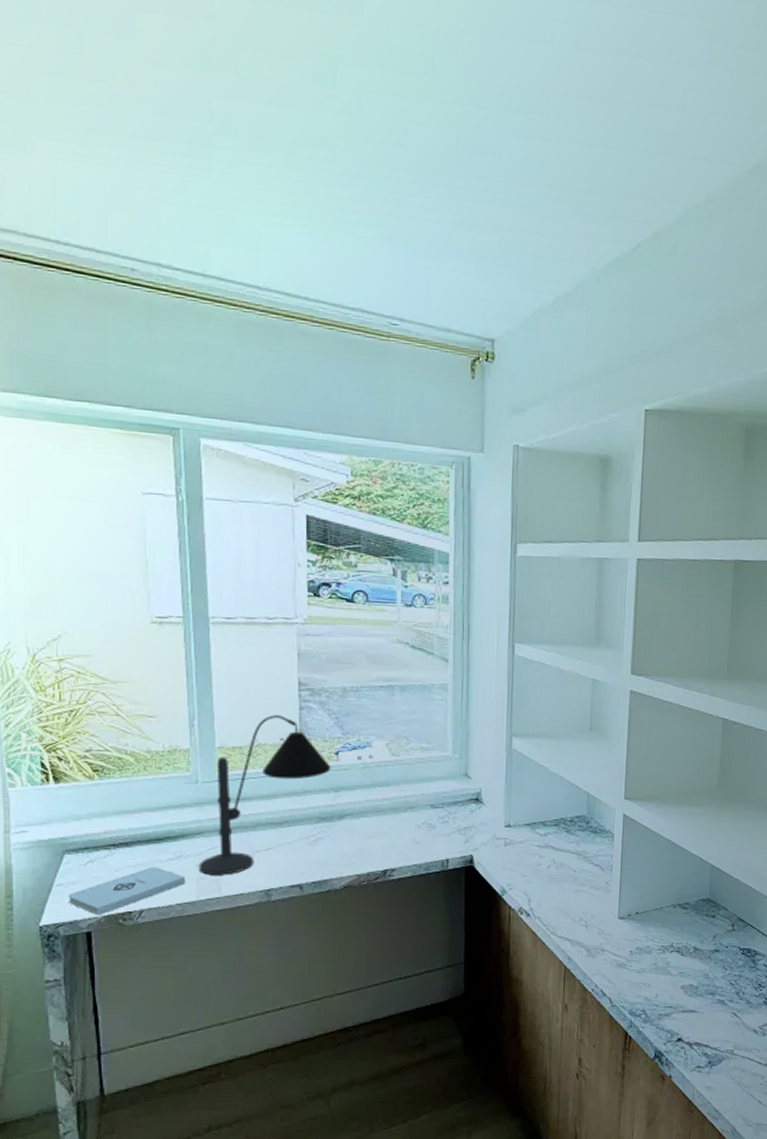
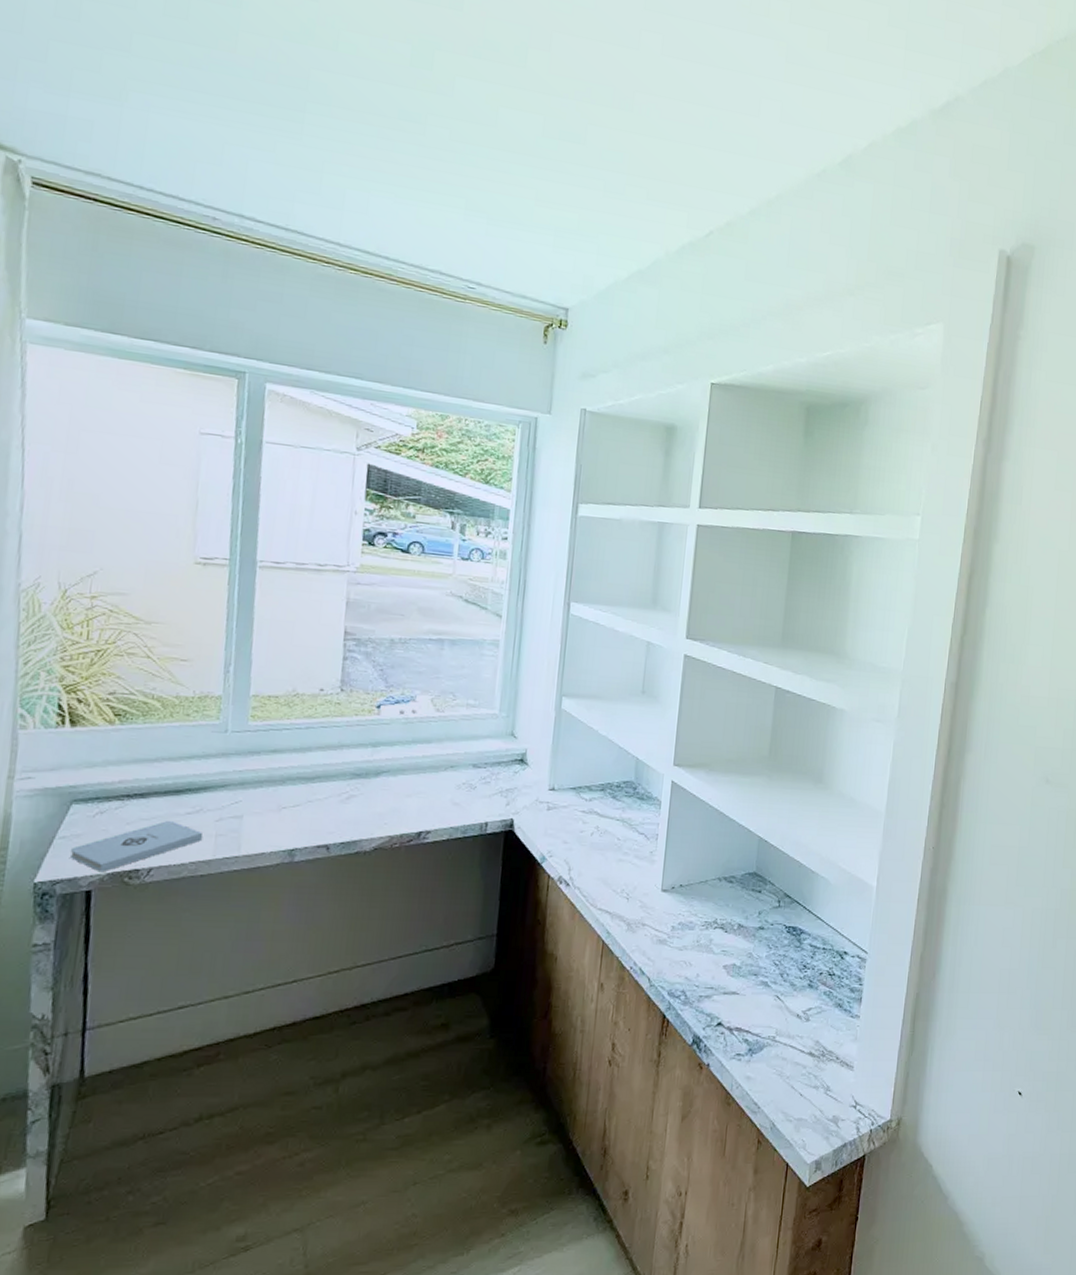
desk lamp: present [198,715,331,875] -> none [218,664,371,832]

